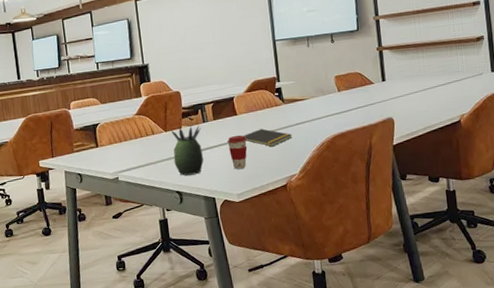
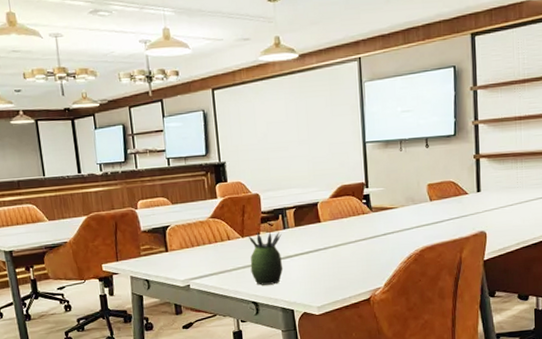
coffee cup: present [227,135,247,169] -> none [309,243,330,280]
notepad: present [244,128,292,147] -> none [327,238,379,258]

